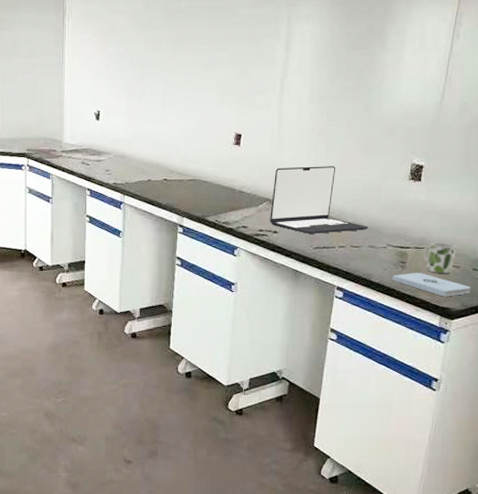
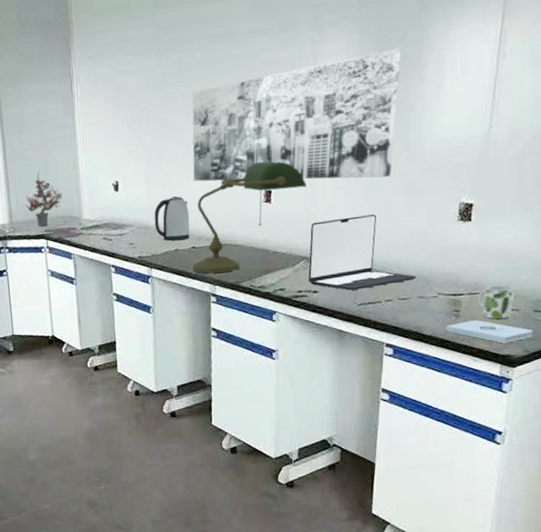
potted plant: none [10,93,46,145] -> present [25,171,62,227]
kettle: none [130,131,164,171] -> present [154,196,190,241]
desk lamp: none [162,107,274,205] -> present [192,161,307,274]
wall art: none [170,18,367,133] -> present [192,48,401,182]

